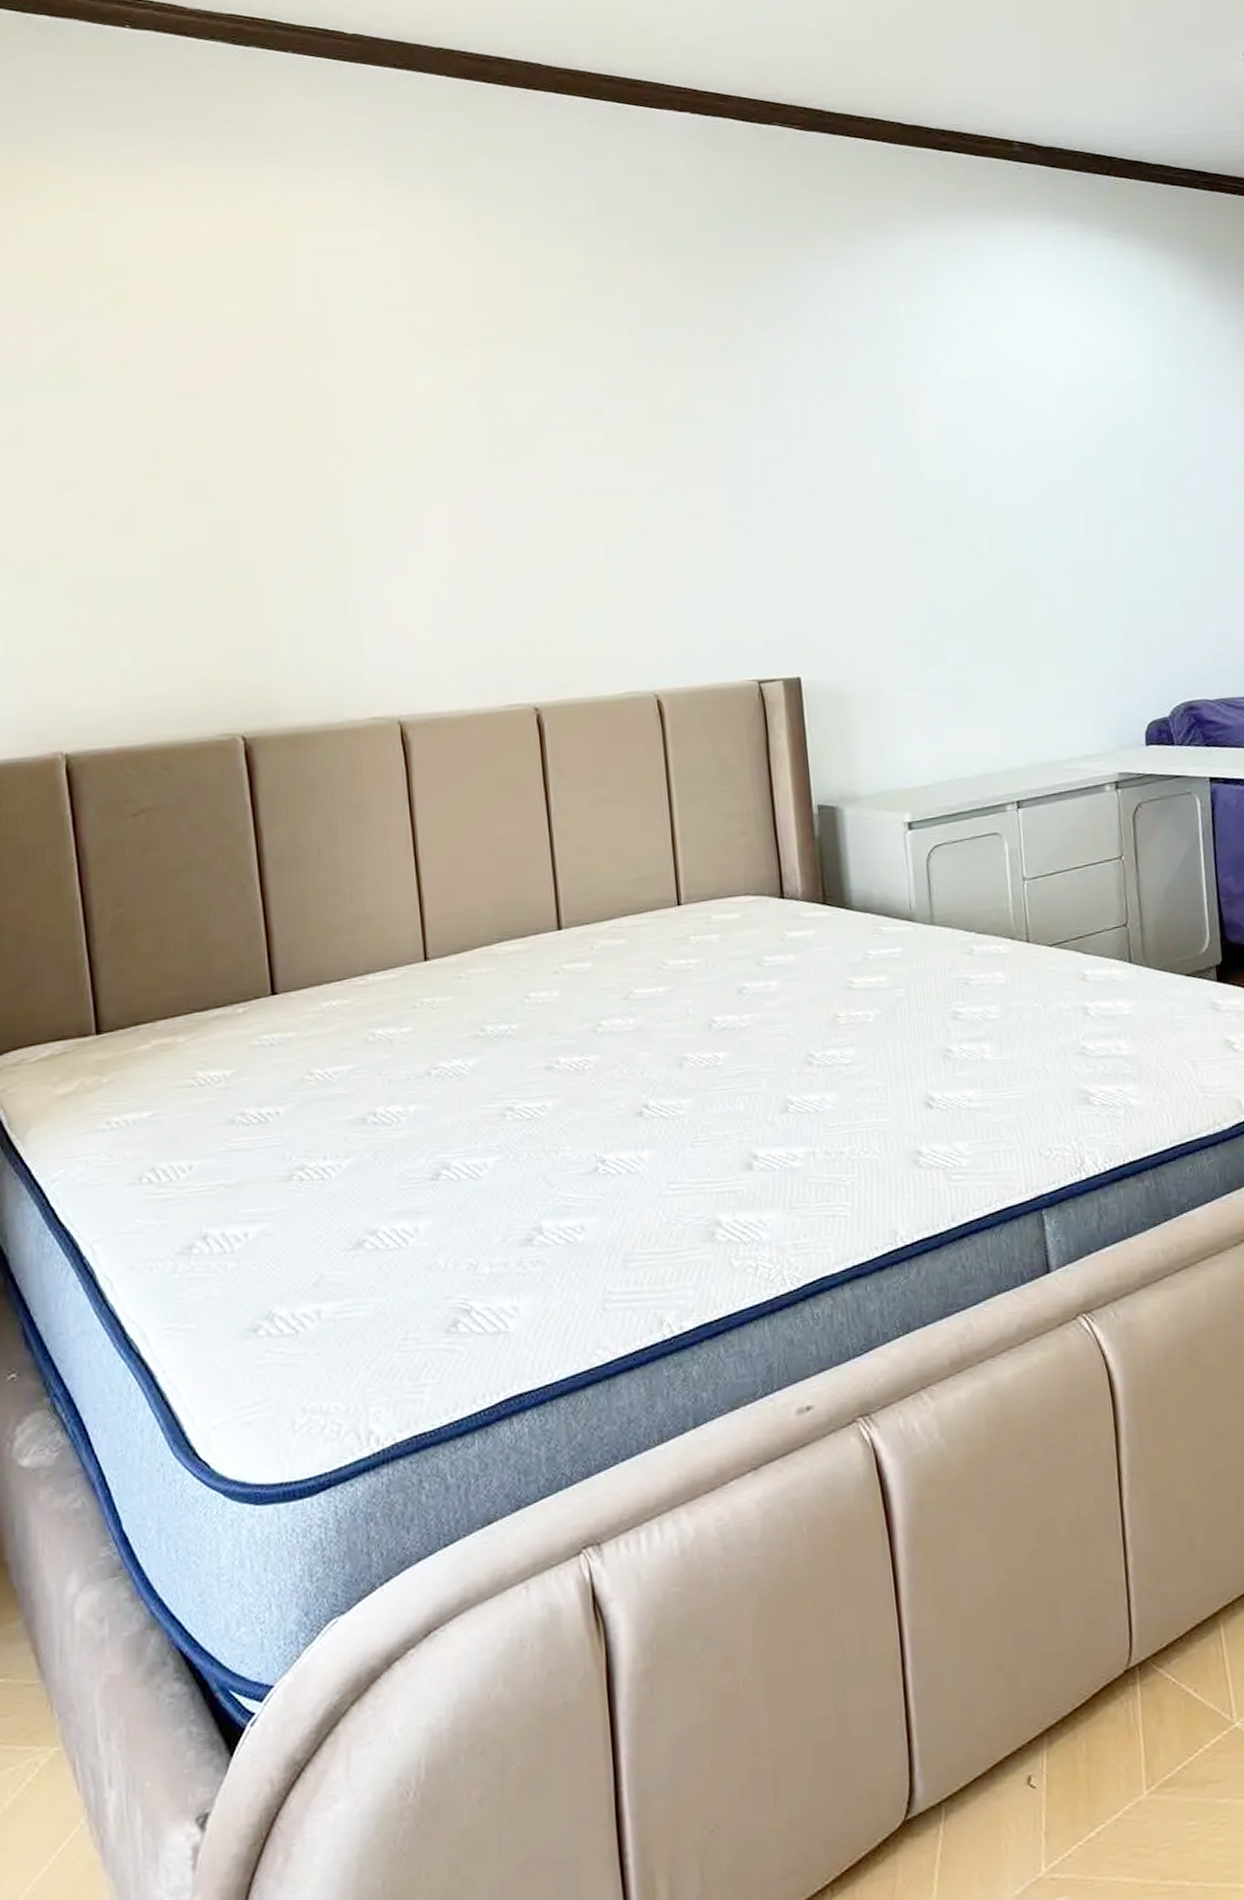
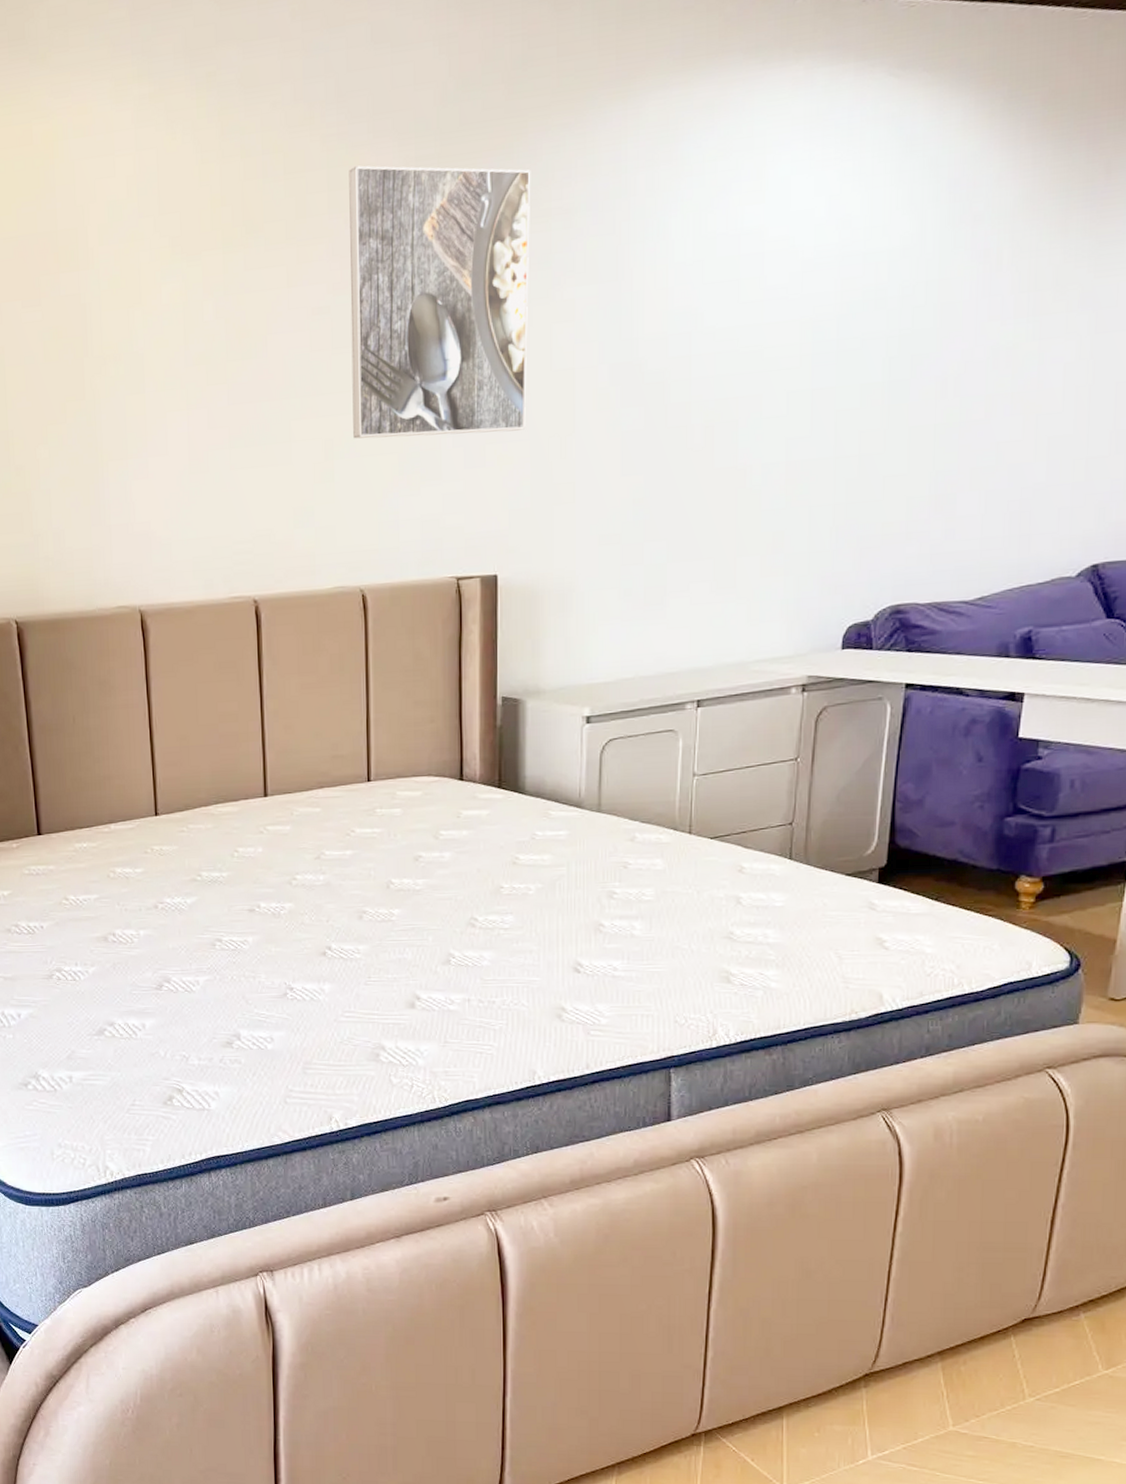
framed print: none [614,278,815,539] -> present [349,165,531,439]

